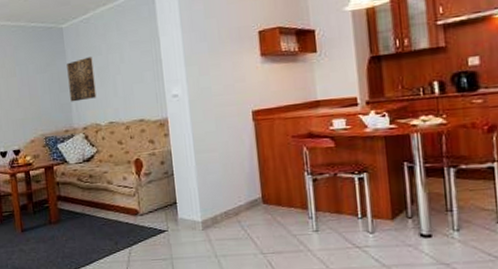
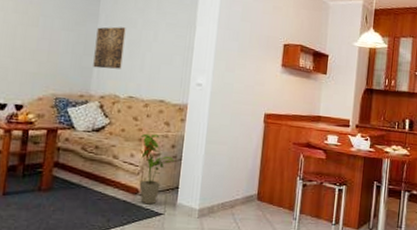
house plant: none [128,154,166,224] -> present [140,133,174,205]

